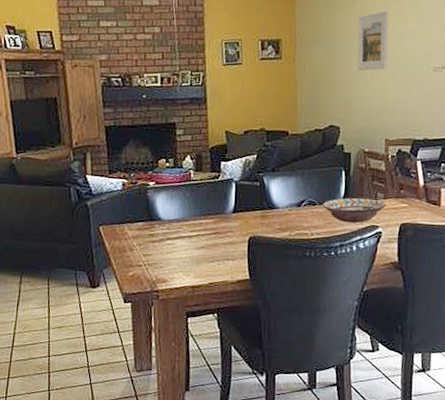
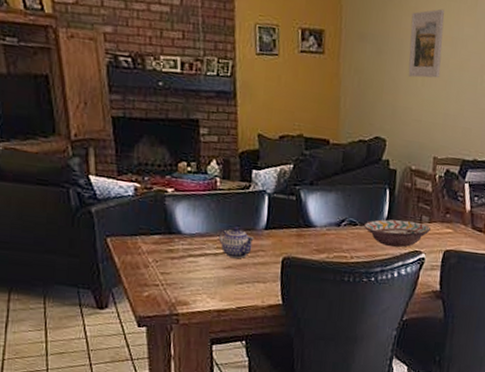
teapot: none [192,211,224,240] -> present [218,226,254,259]

